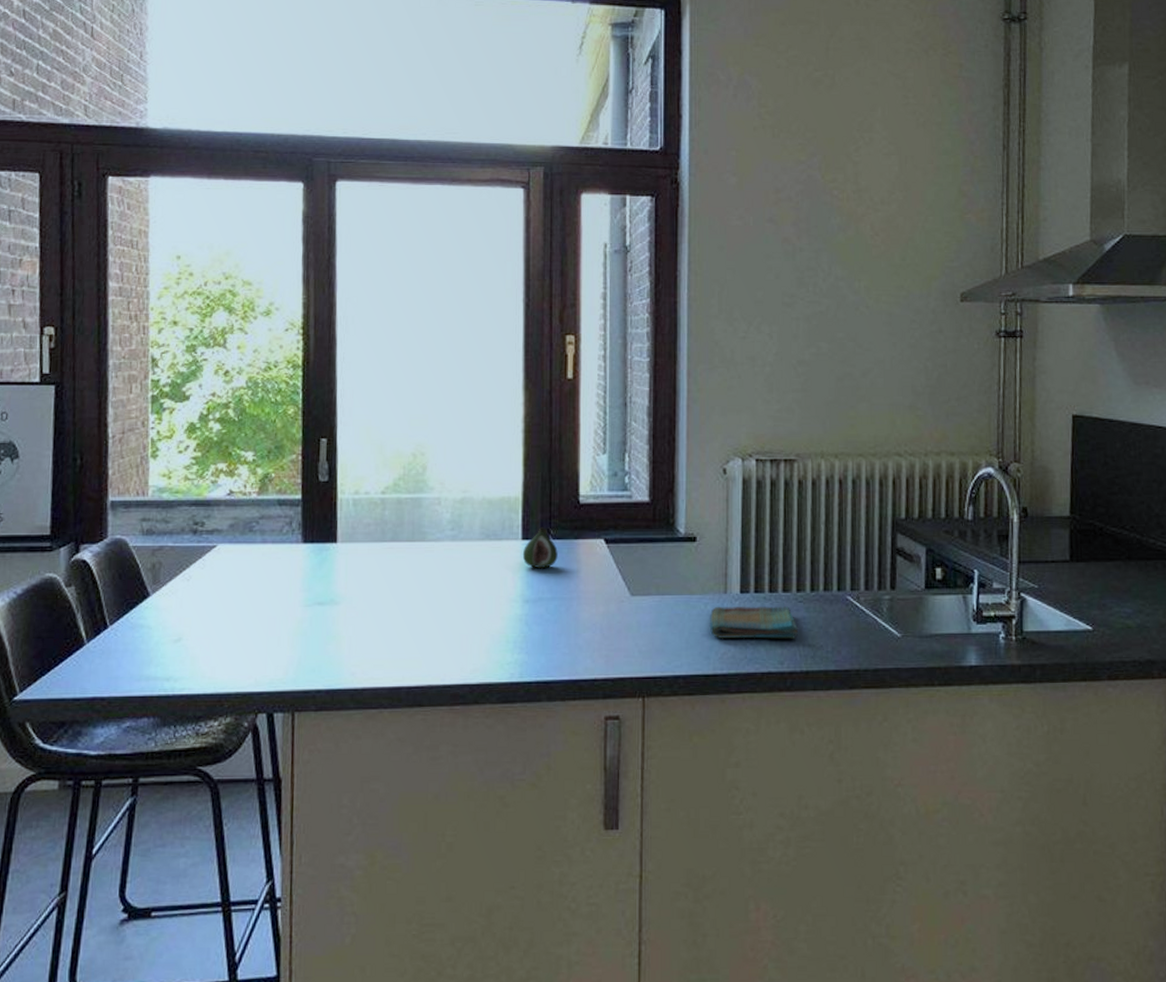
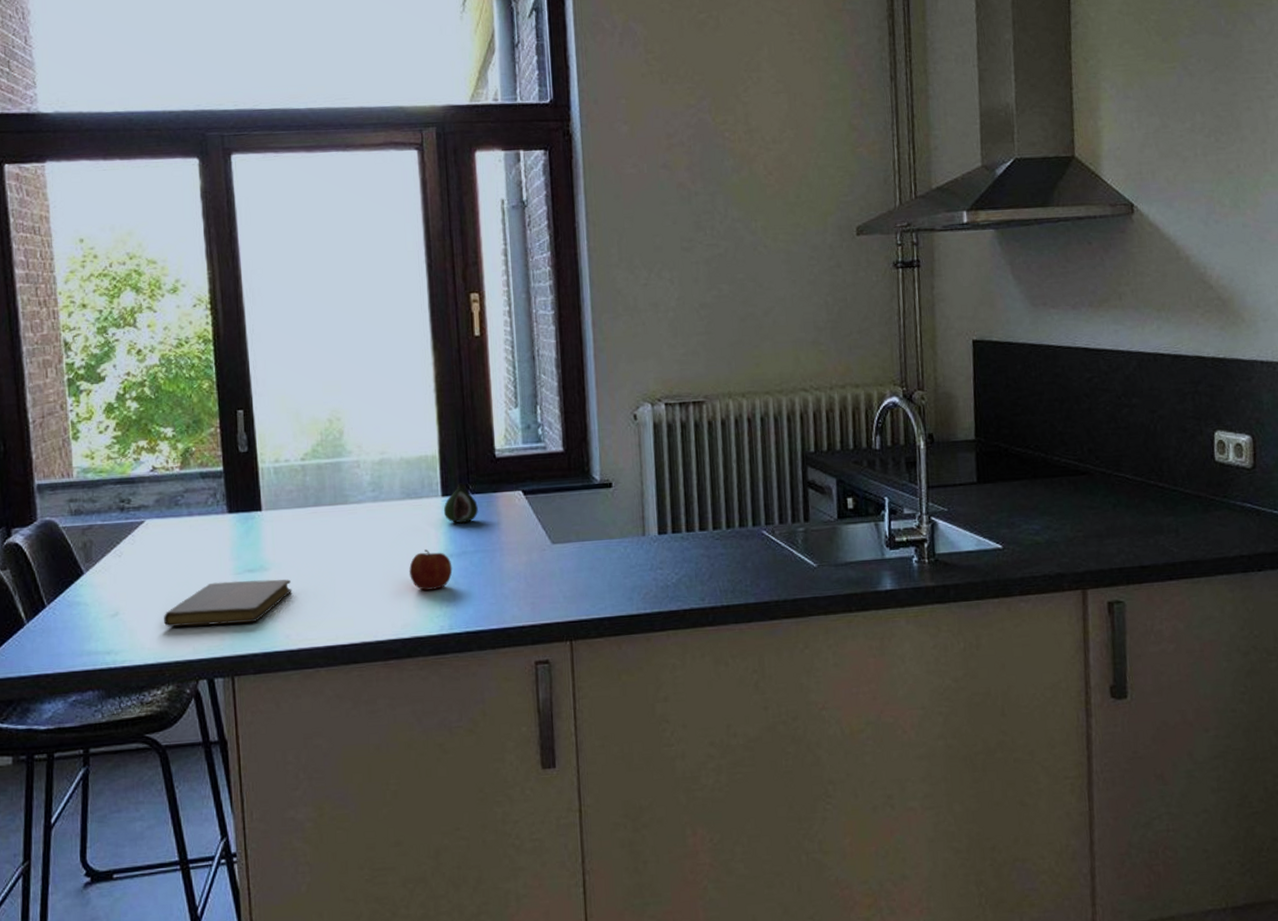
notebook: none [227,613,362,658] -> present [164,579,292,627]
fruit: none [482,593,527,635] -> present [408,549,453,590]
dish towel: present [710,606,799,639] -> none [630,544,718,580]

